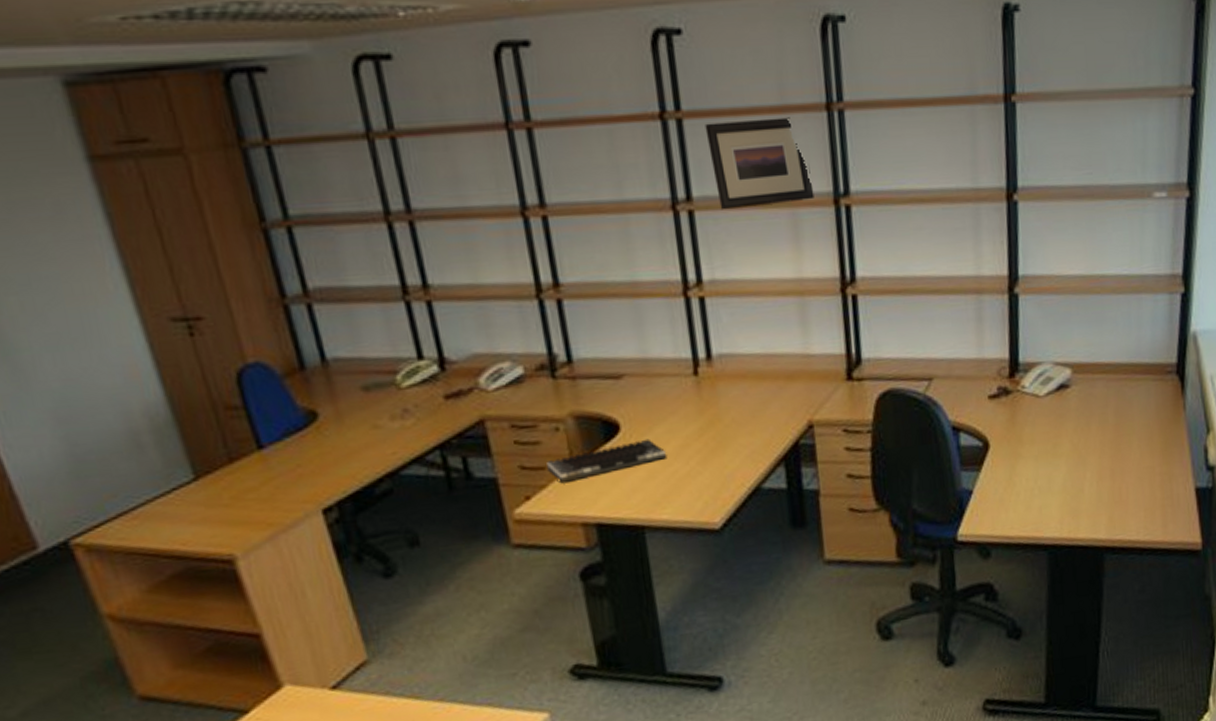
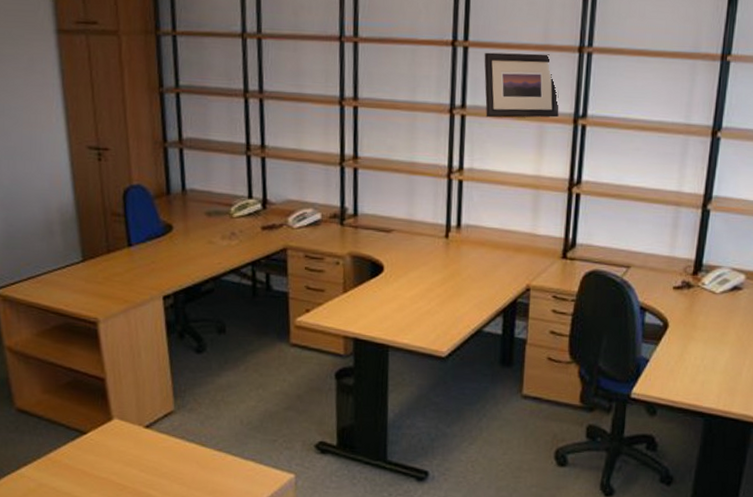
computer keyboard: present [546,438,667,482] -> none [325,280,415,303]

